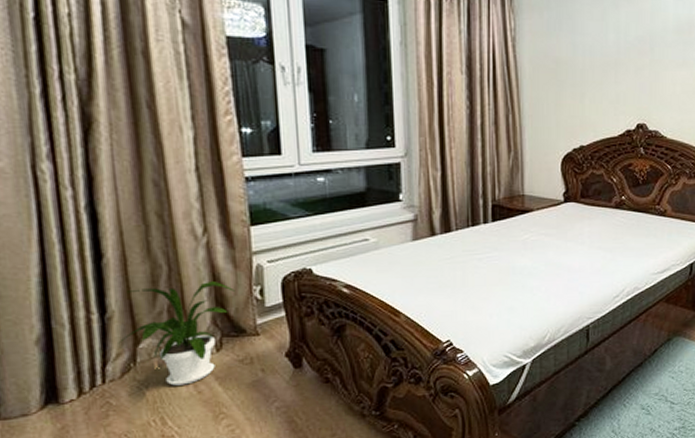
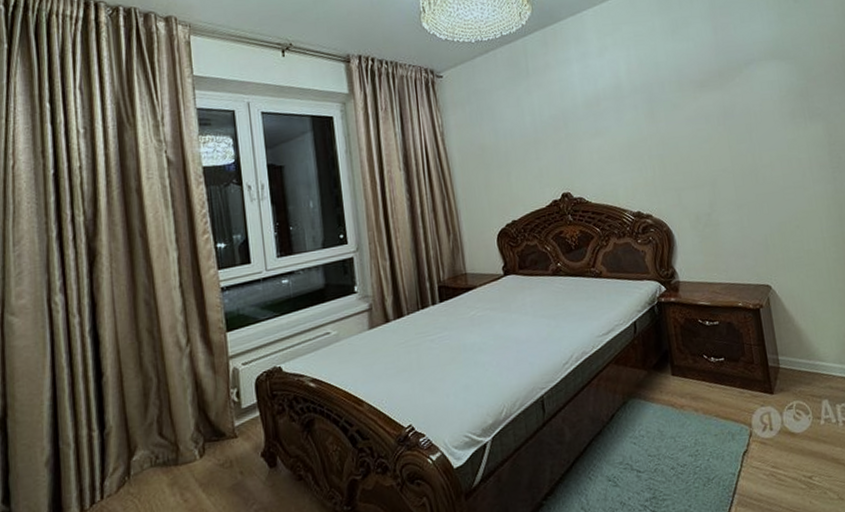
house plant: present [118,281,235,386] -> none [115,388,215,496]

